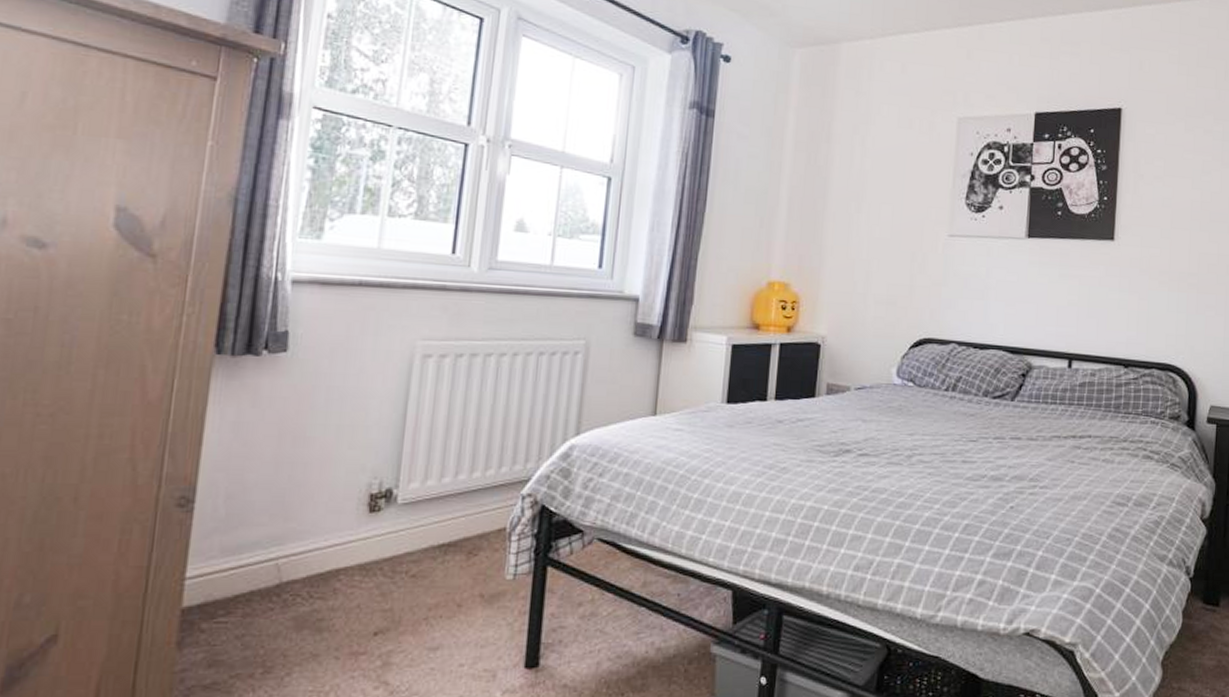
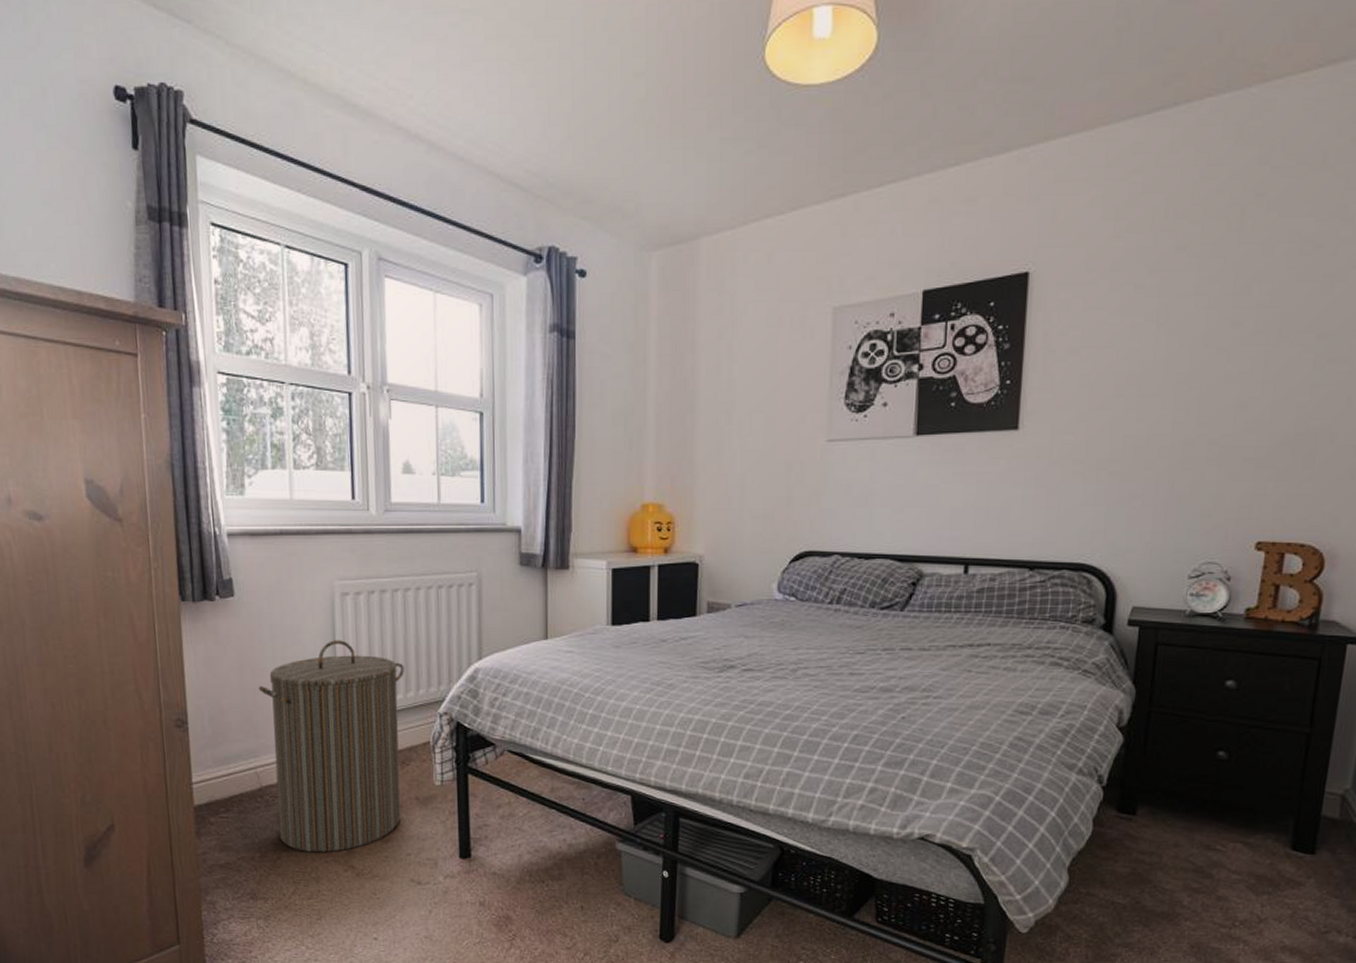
laundry hamper: none [293,407,487,666] -> present [258,640,405,853]

